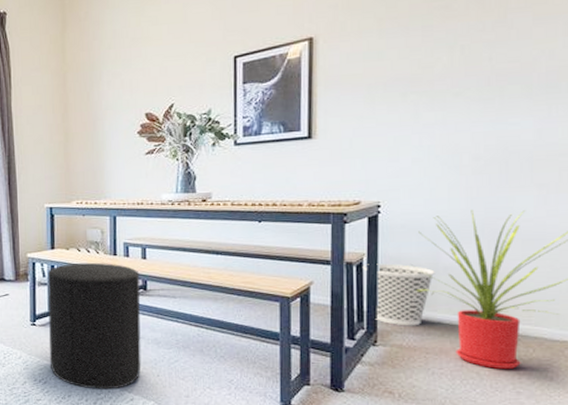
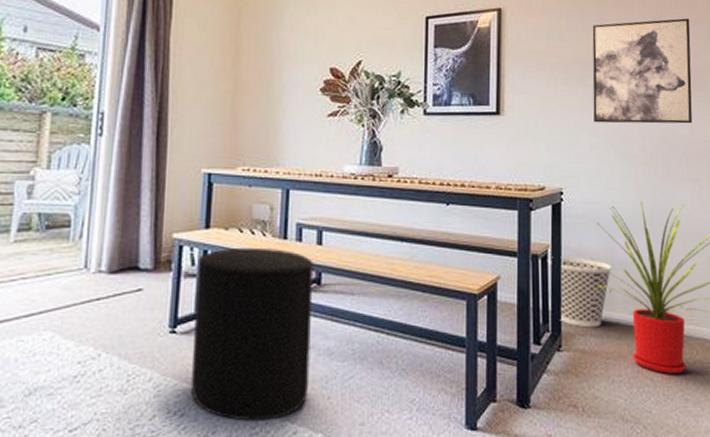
wall art: none [416,16,544,137] -> present [592,18,693,124]

